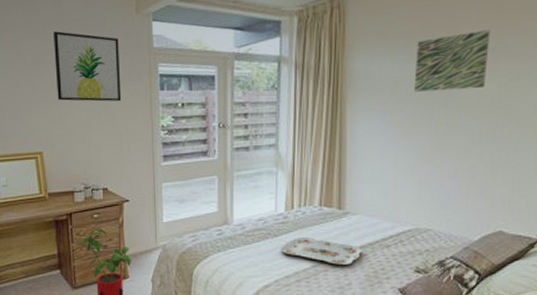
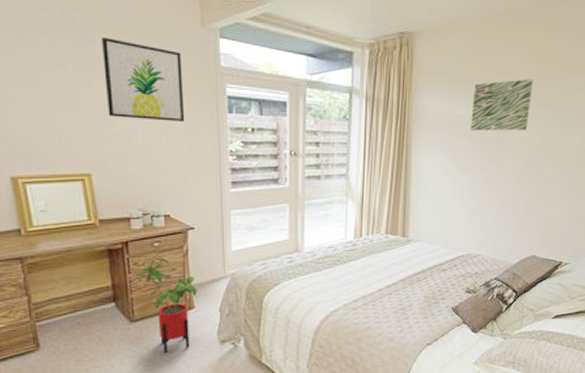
serving tray: present [280,238,361,265] -> none [349,264,421,288]

